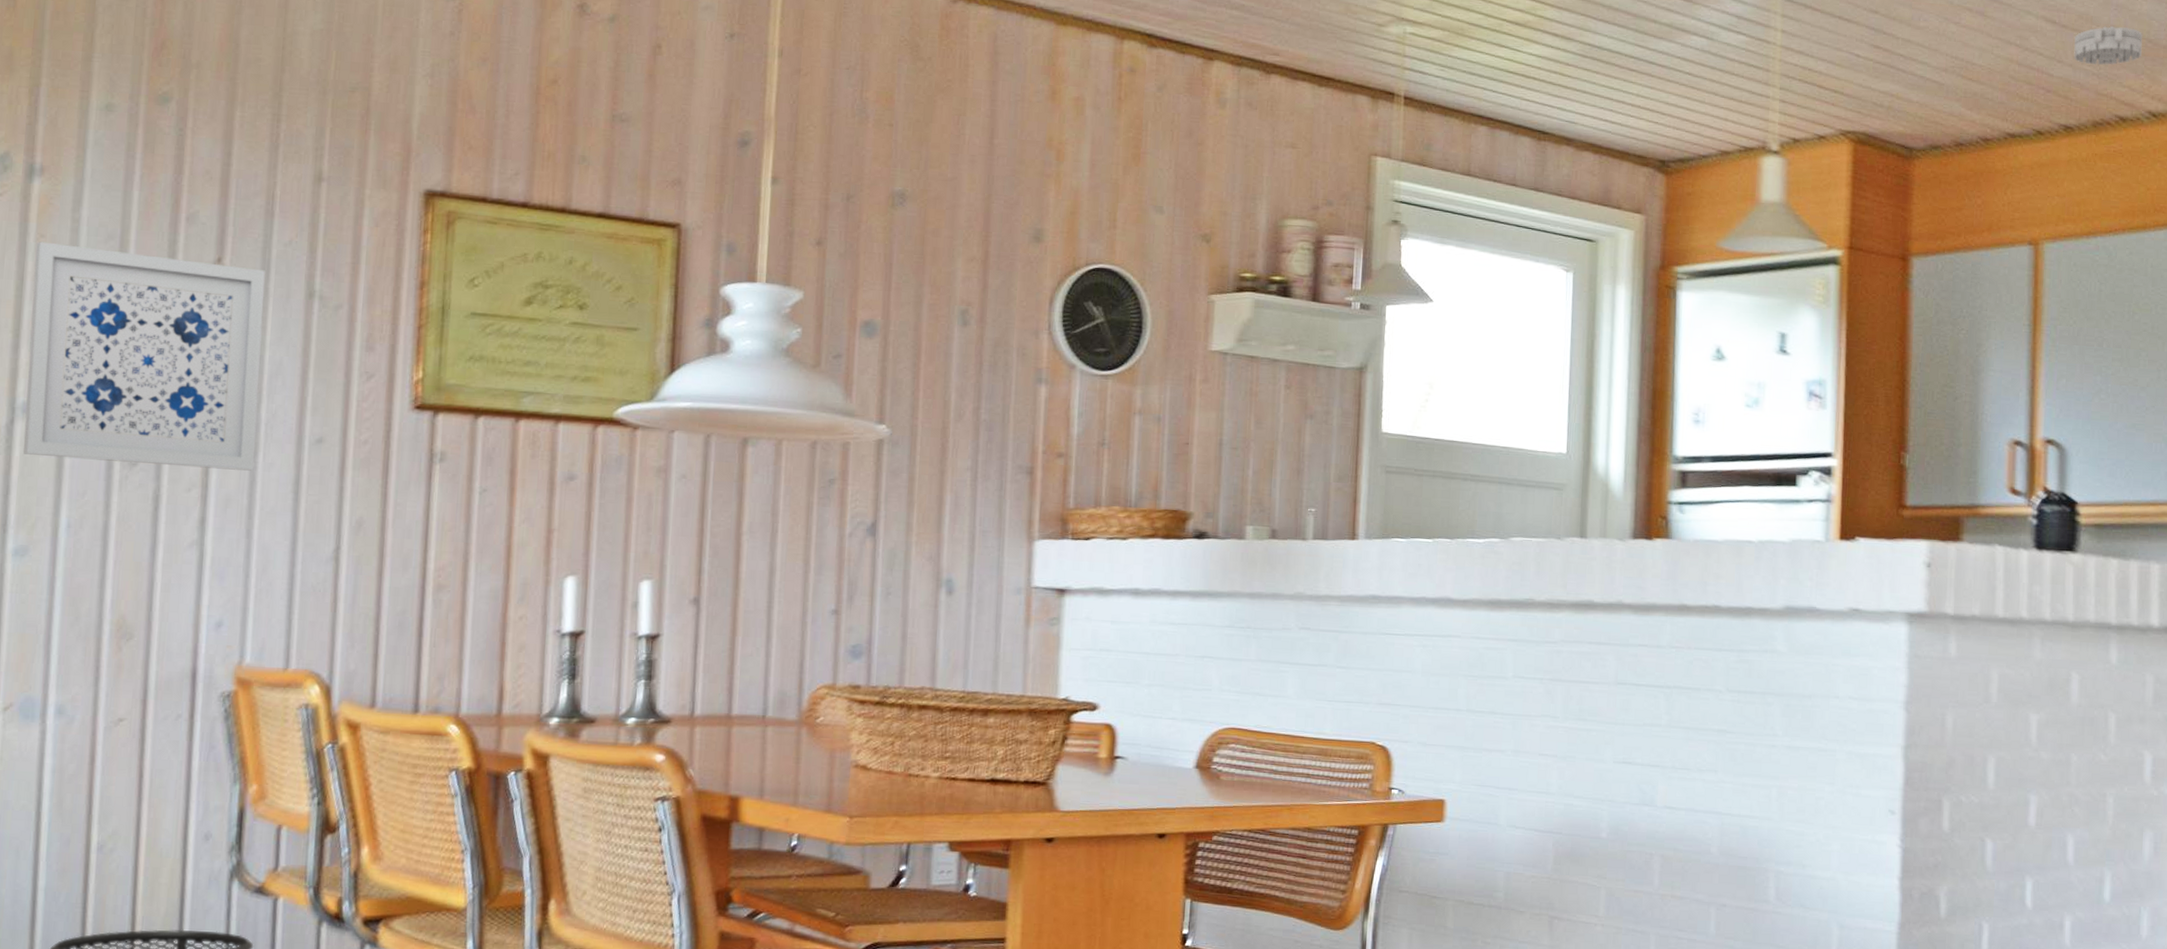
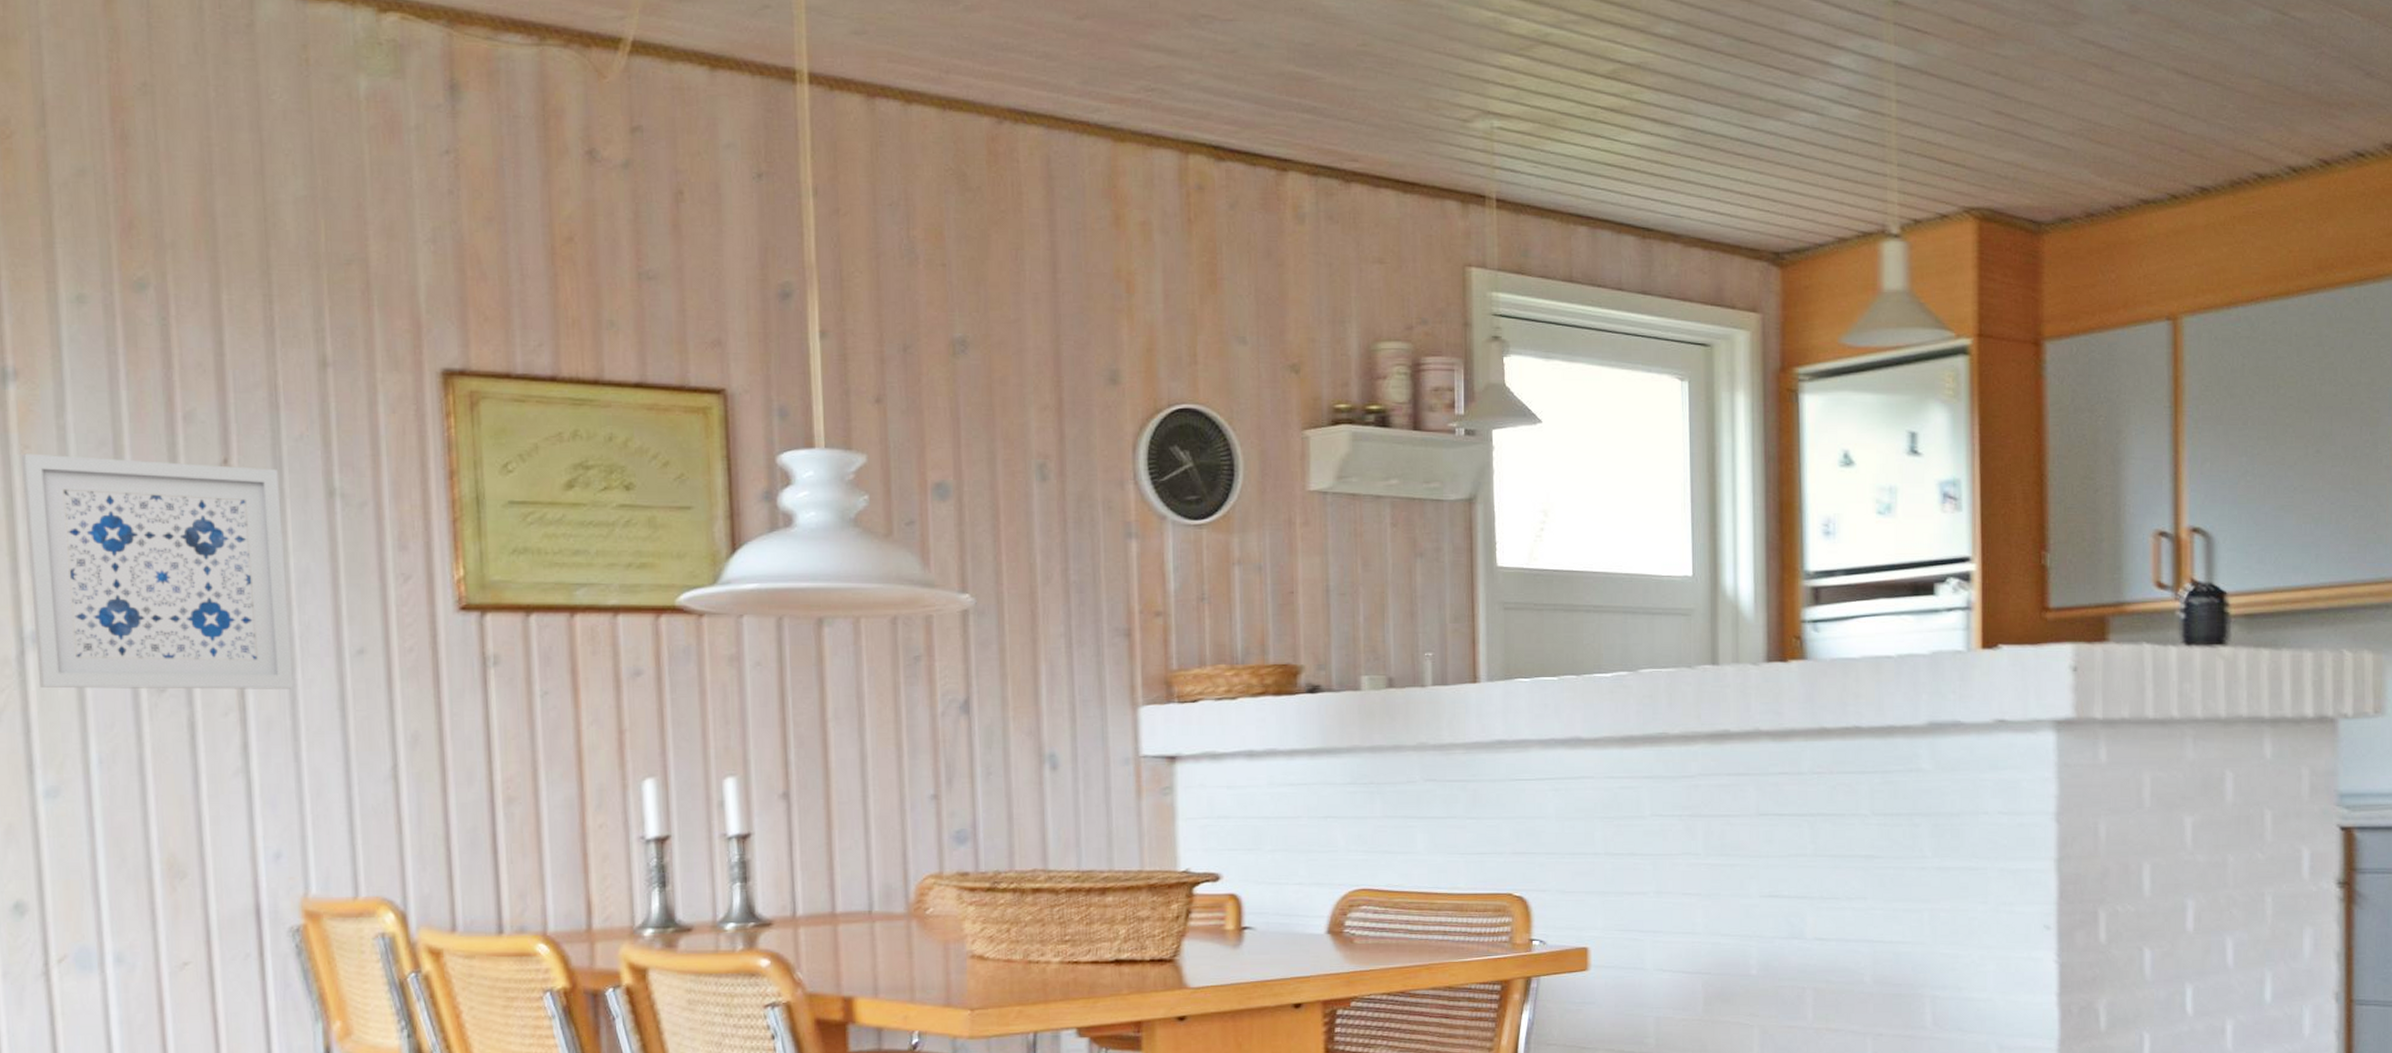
smoke detector: present [2073,26,2142,65] -> none [2207,74,2280,119]

